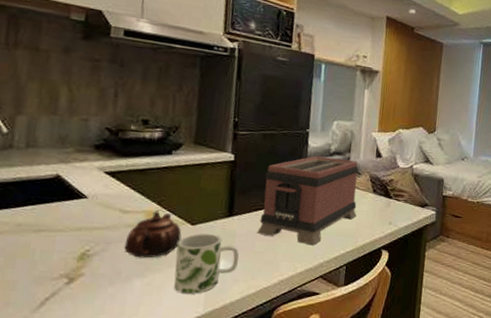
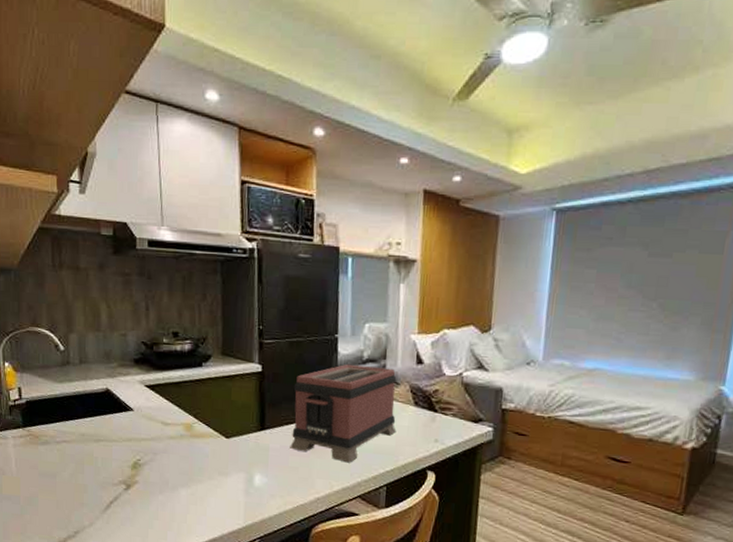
teapot: present [124,210,182,259] -> none [168,423,218,470]
mug: present [174,233,240,294] -> none [214,447,274,507]

